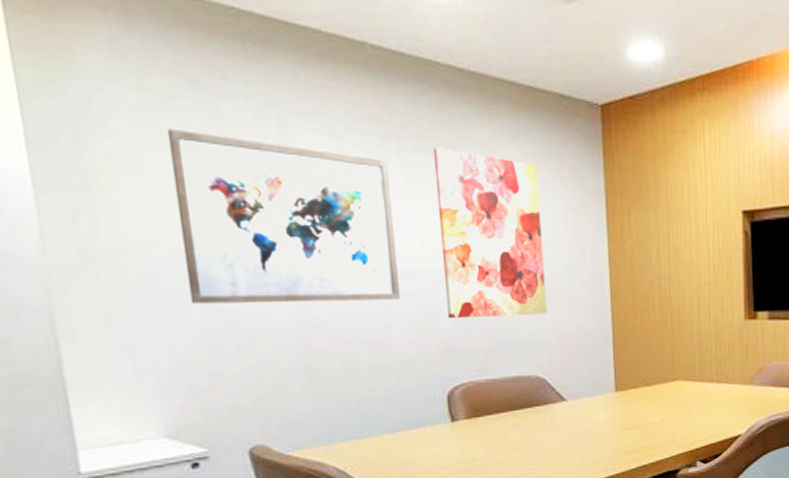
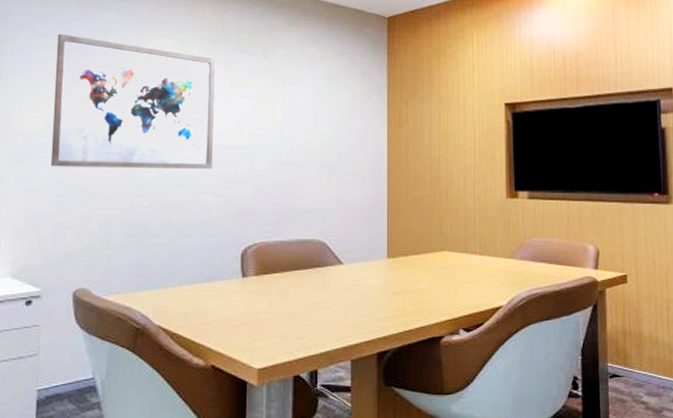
wall art: present [433,148,547,318] -> none [248,49,333,186]

